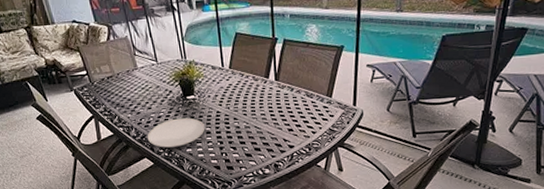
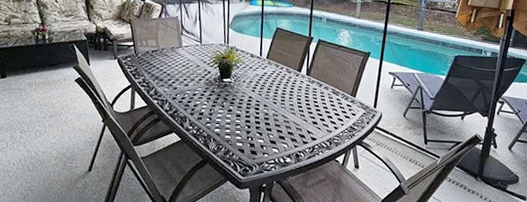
plate: present [147,117,205,148] -> none [179,98,236,126]

